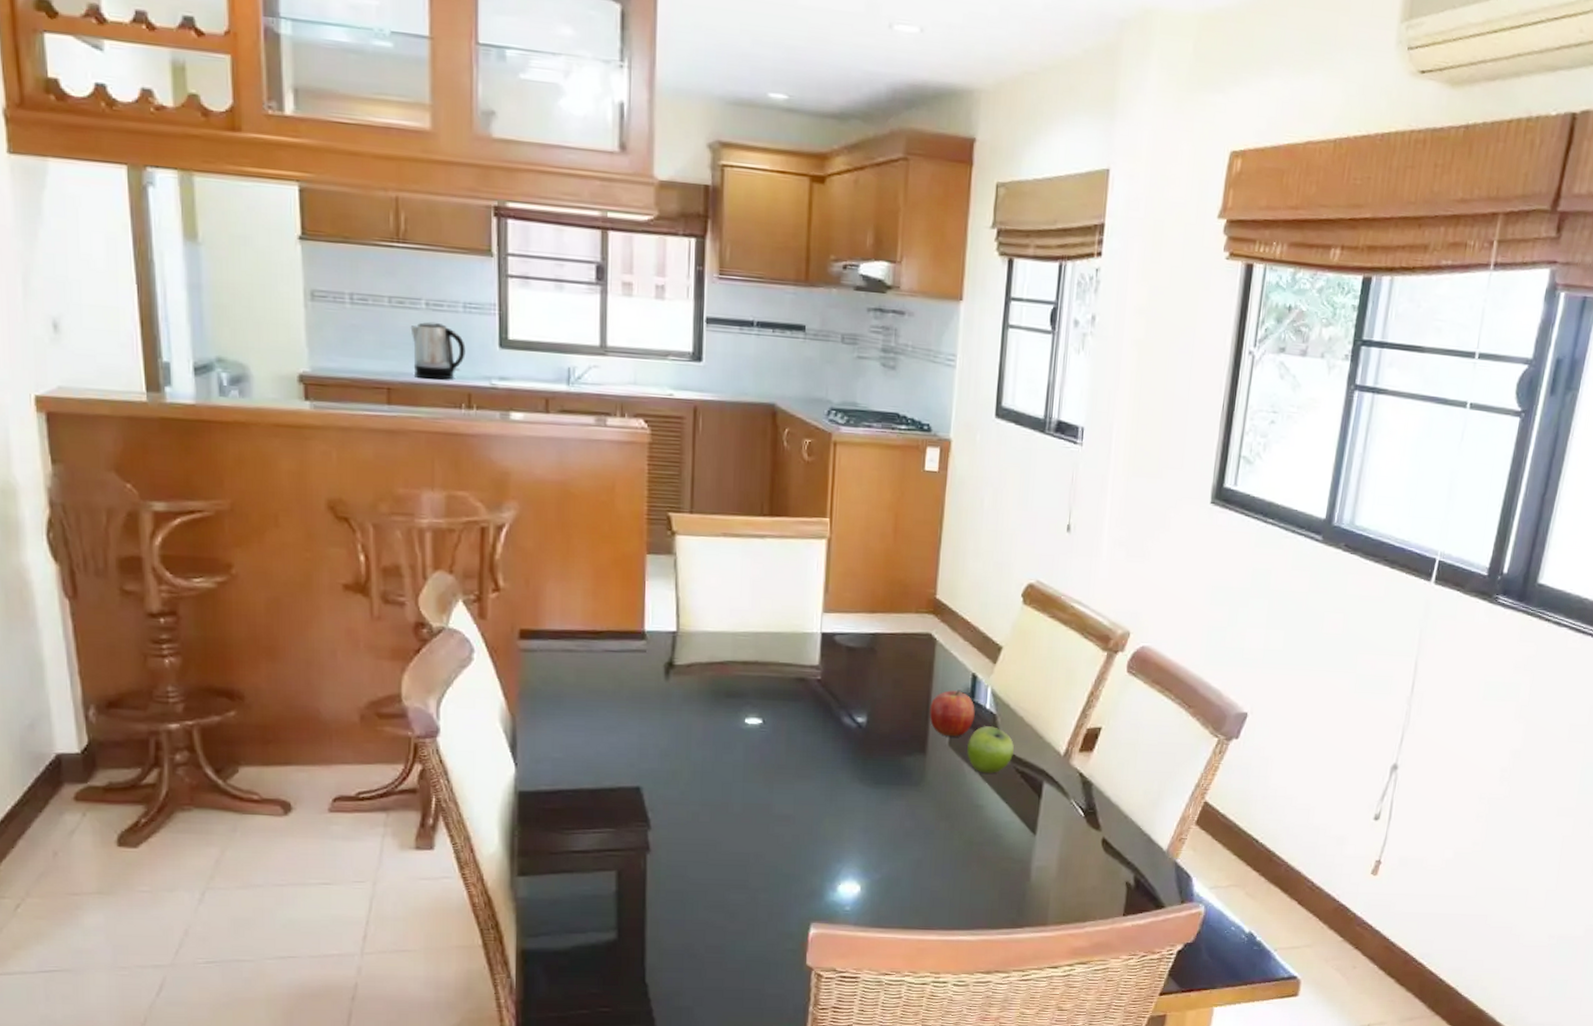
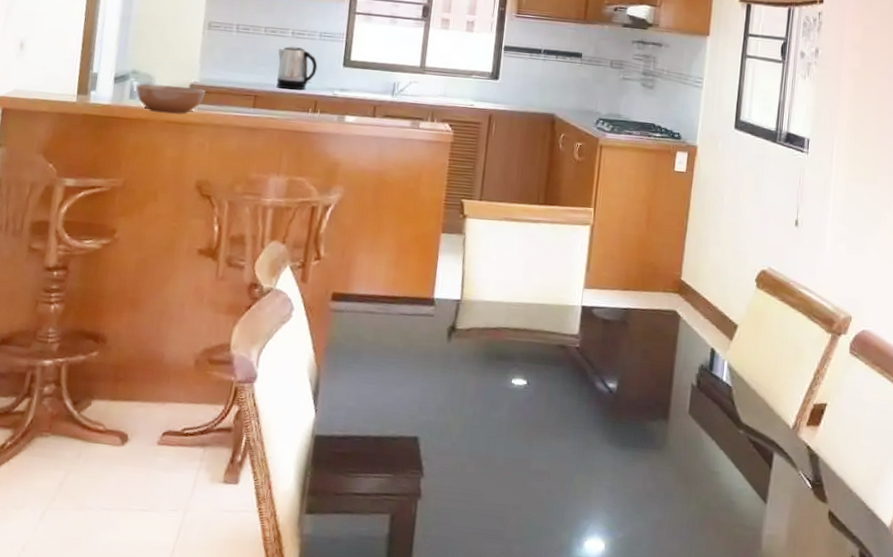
bowl: none [225,375,321,415] -> present [135,84,205,115]
fruit: present [929,690,975,737] -> none [672,362,713,406]
fruit: present [967,726,1014,774] -> none [705,397,747,442]

